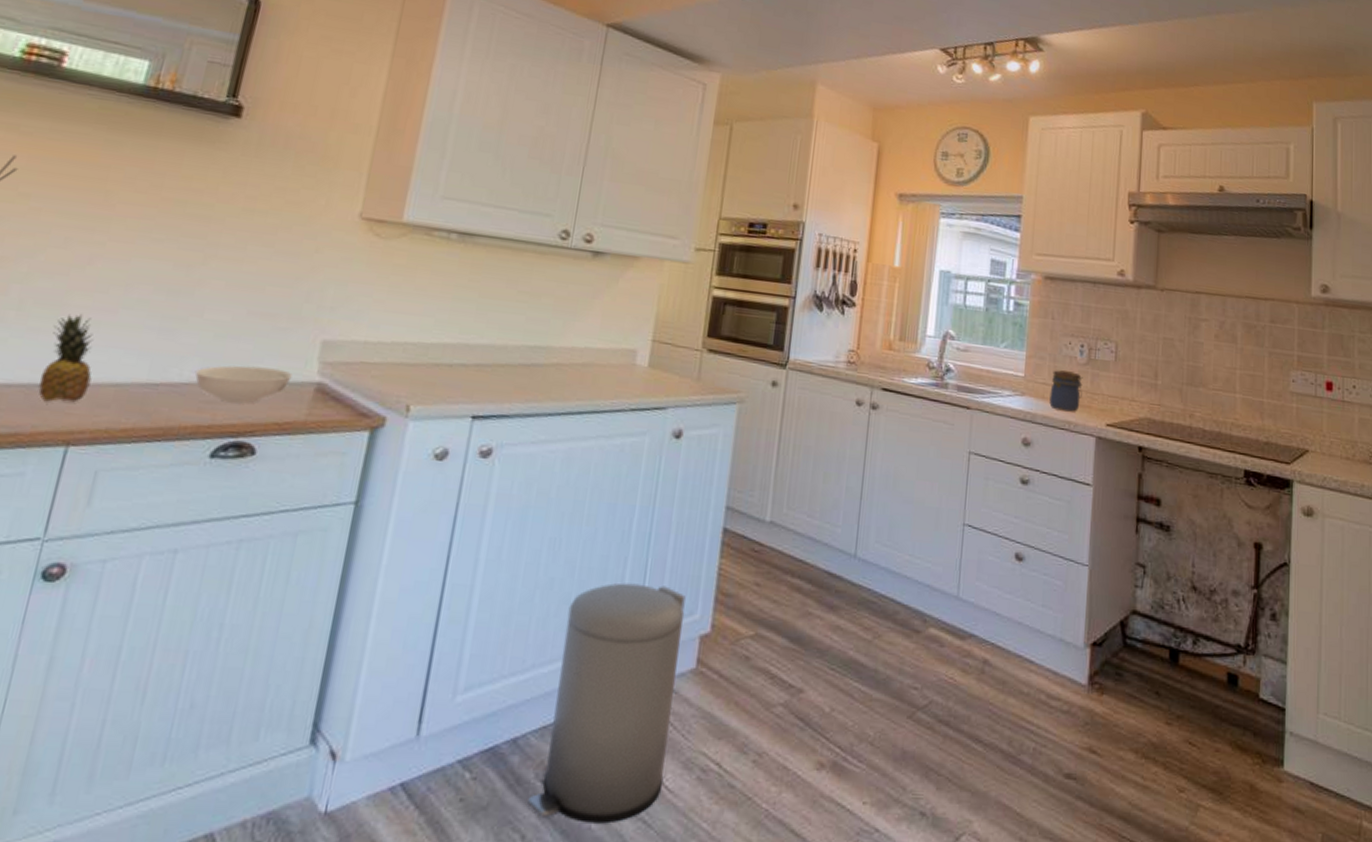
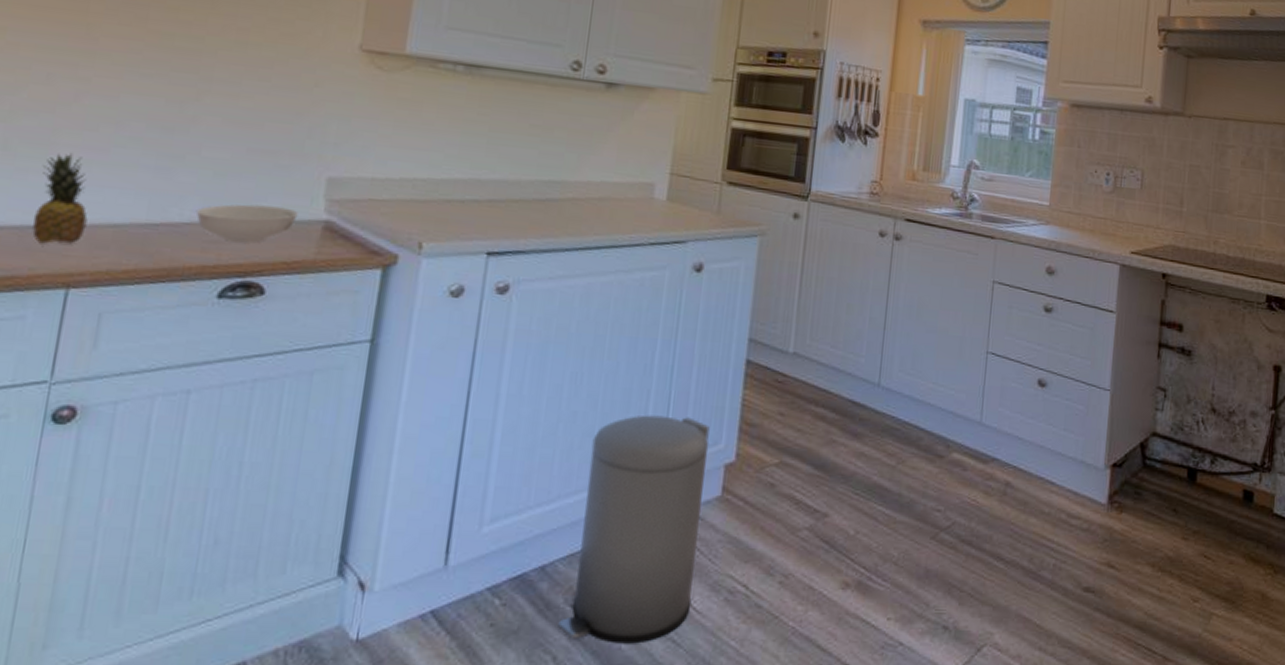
jar: present [1049,370,1083,412] -> none [1074,198,1108,241]

